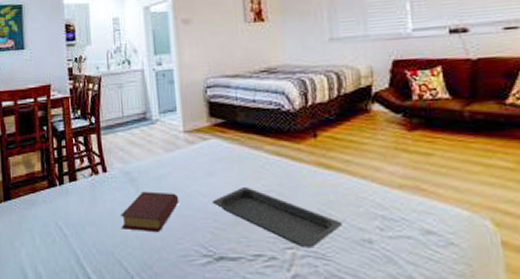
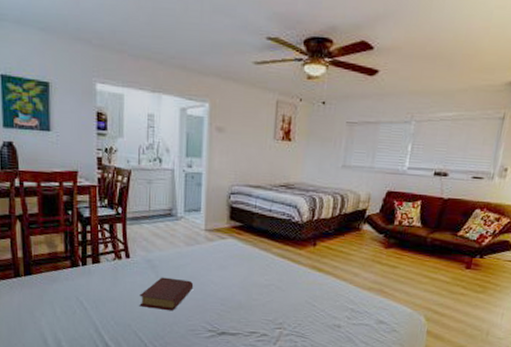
serving tray: present [212,188,344,249] -> none [221,280,322,329]

